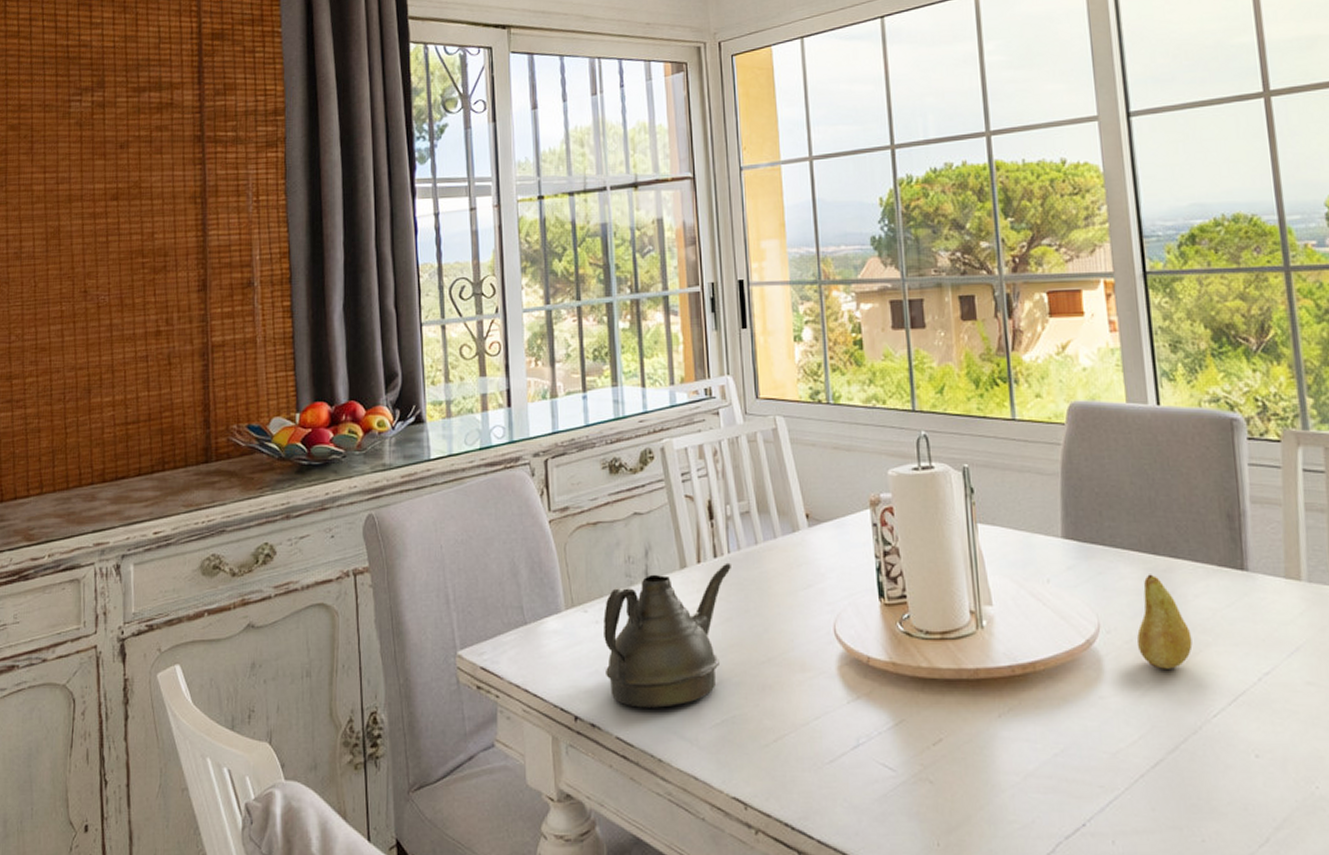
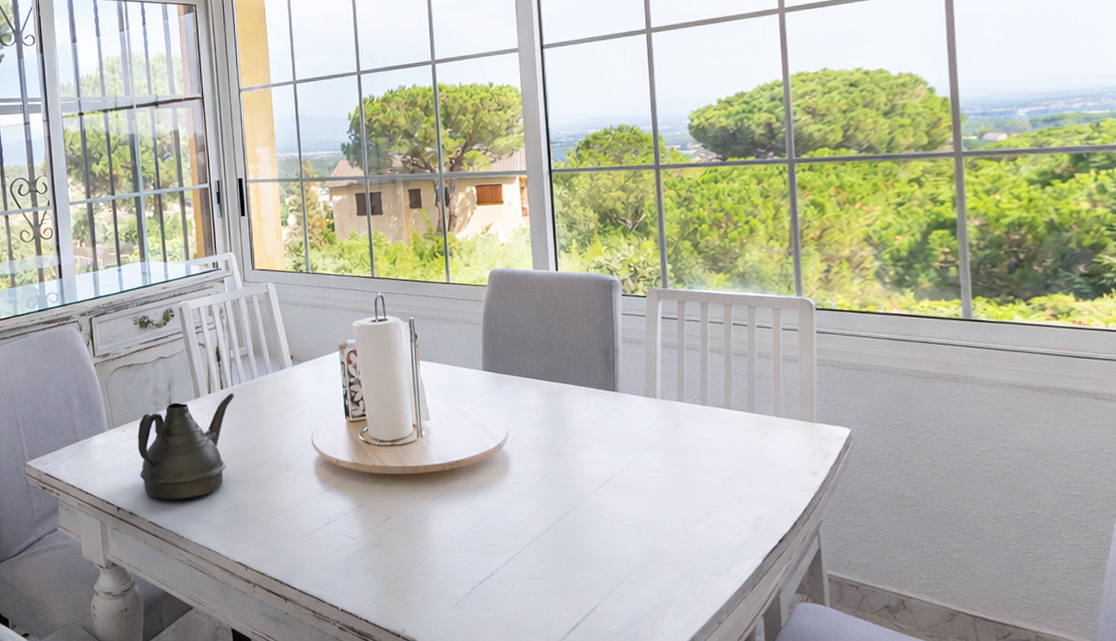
fruit: present [1136,574,1193,669] -> none [535,395,575,463]

